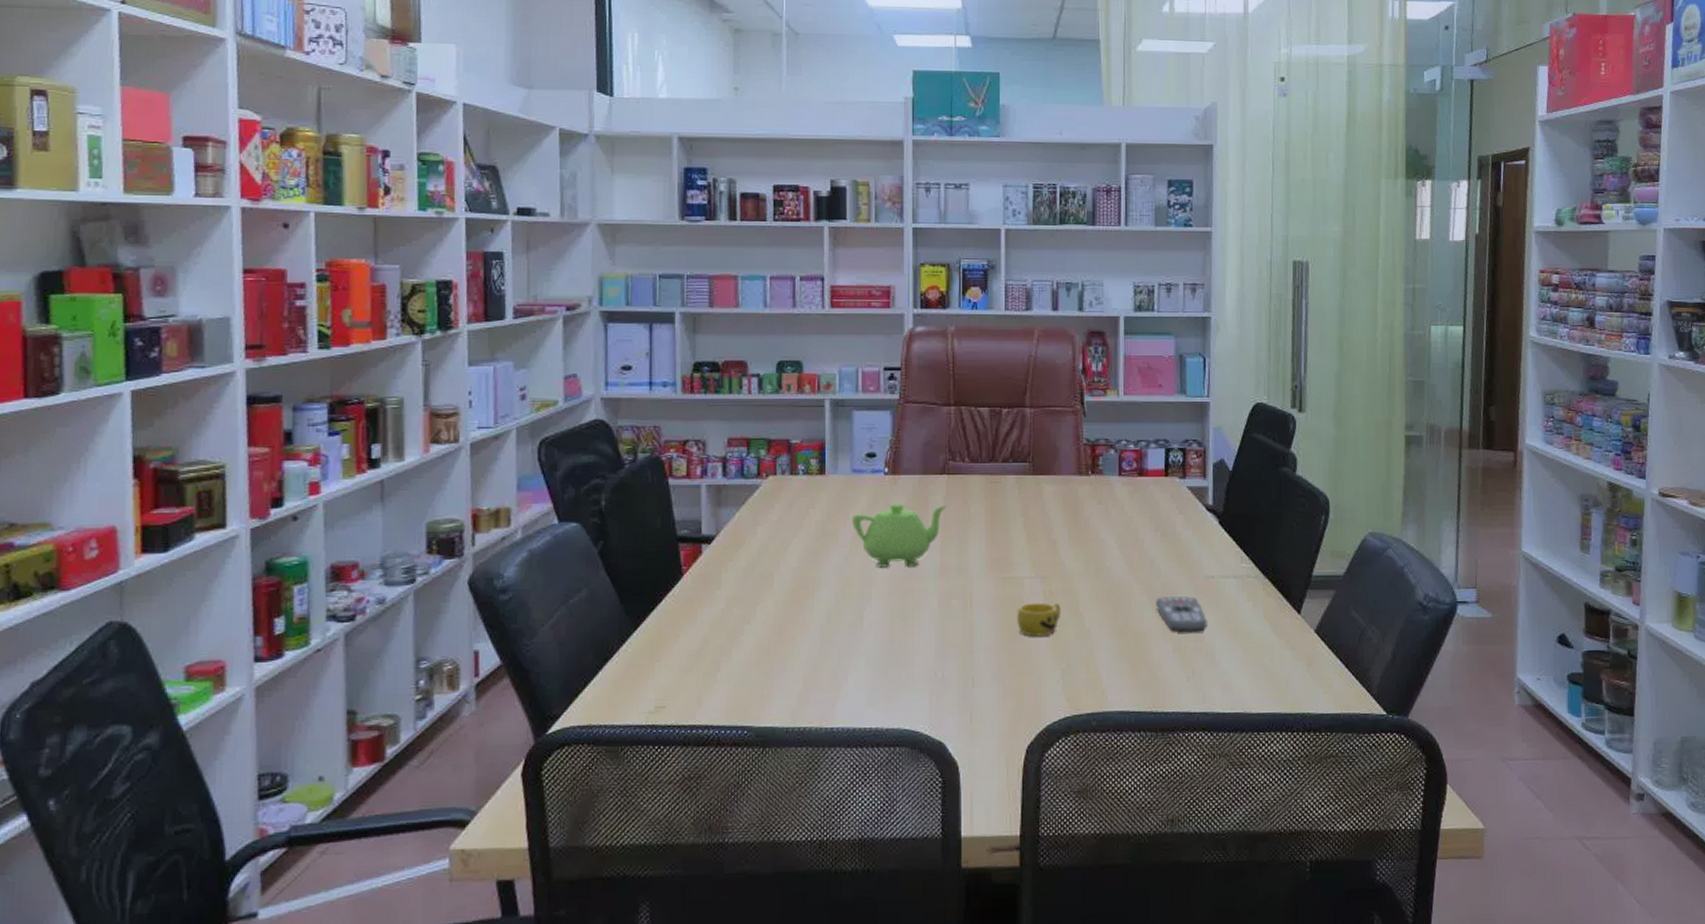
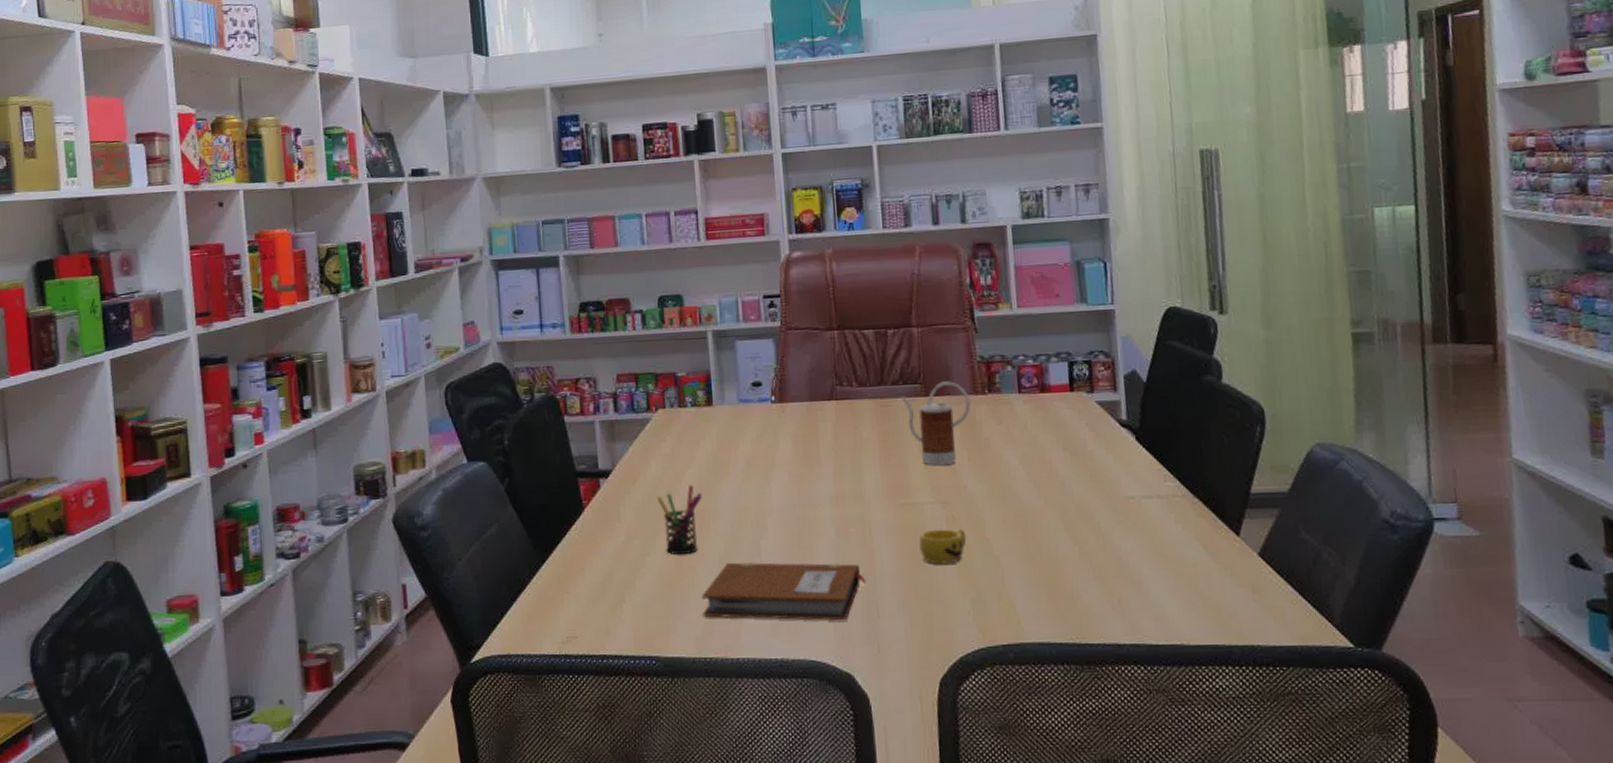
pen holder: none [761,553,808,624] -> present [657,485,702,556]
notebook: none [799,632,964,691] -> present [701,562,866,621]
teapot: present [852,503,947,568] -> none [743,430,838,497]
kettle: none [1010,461,1074,542] -> present [900,381,971,466]
remote control: present [1156,596,1207,633] -> none [1070,519,1131,558]

